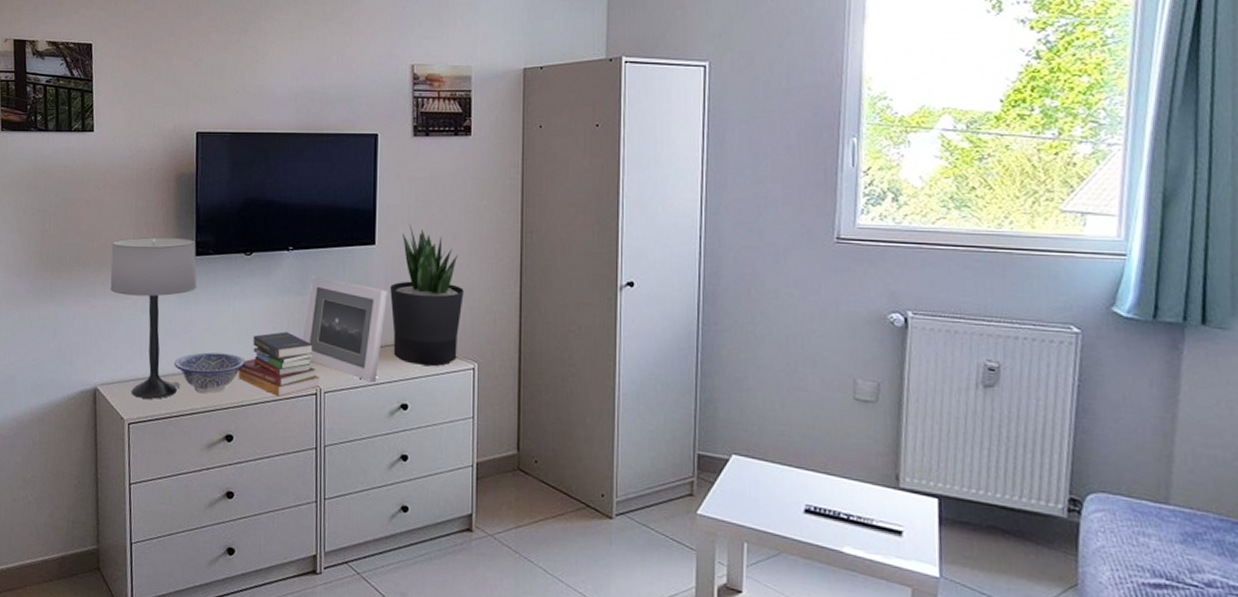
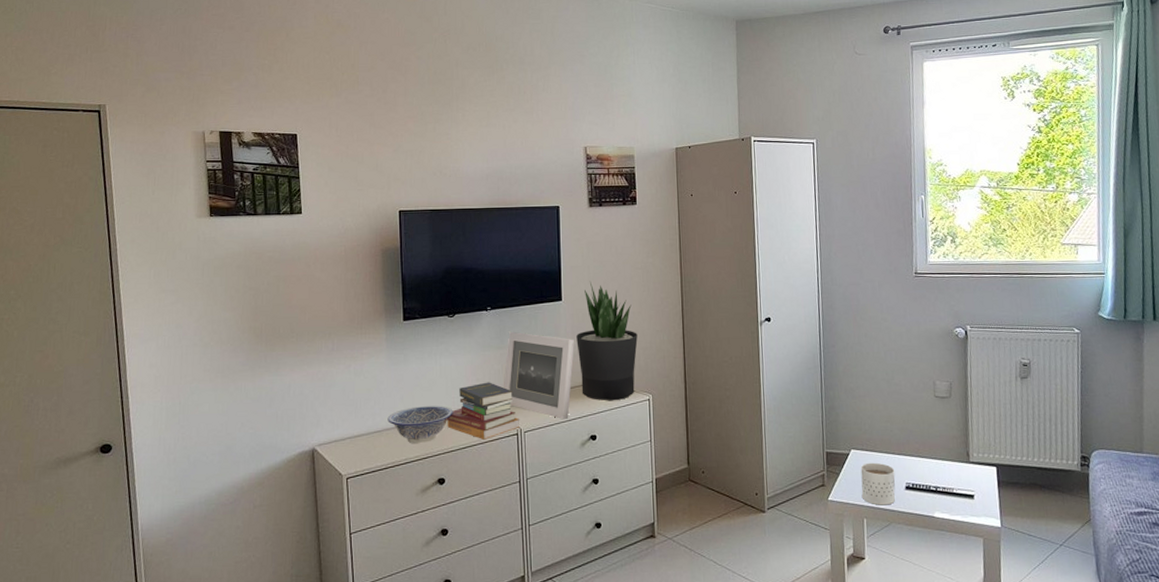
table lamp: present [110,237,197,399] -> none [323,305,406,454]
mug: none [742,473,791,530] -> present [860,462,896,506]

